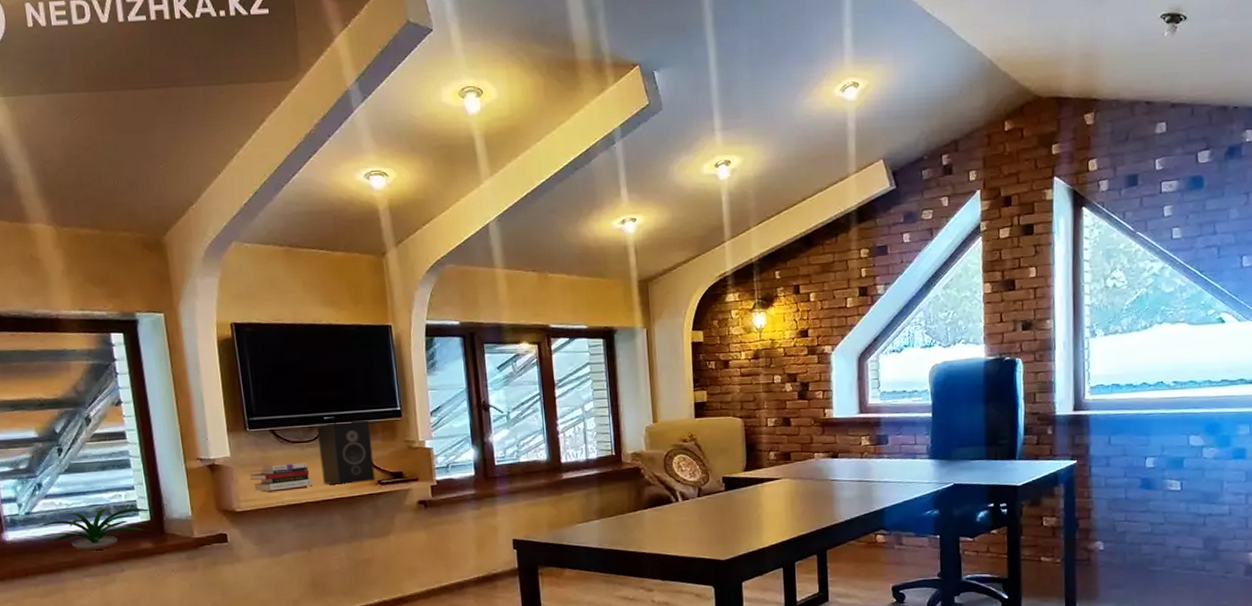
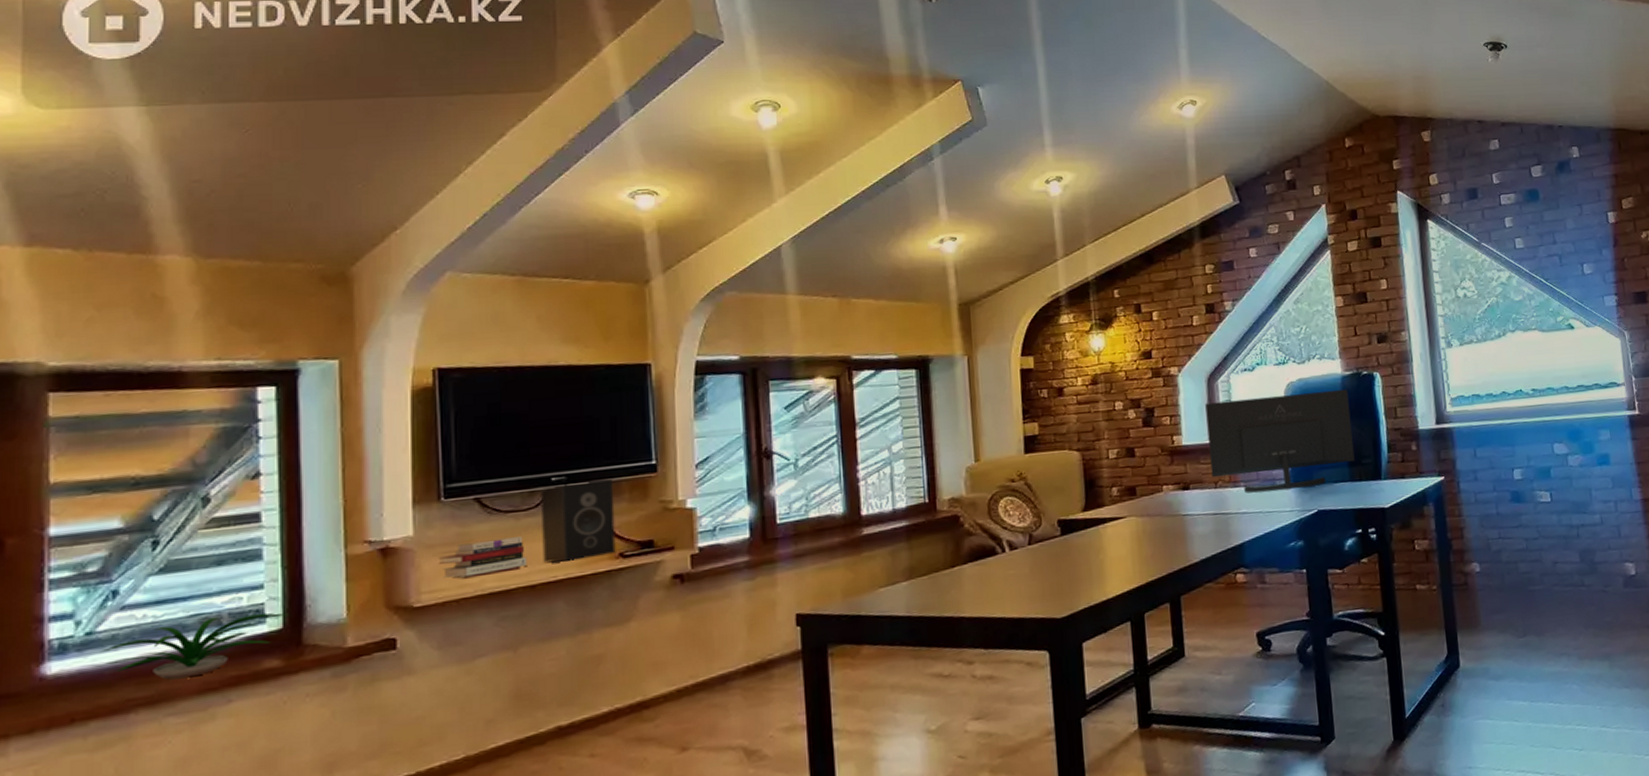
computer monitor: none [855,373,992,465] -> present [1205,389,1355,493]

